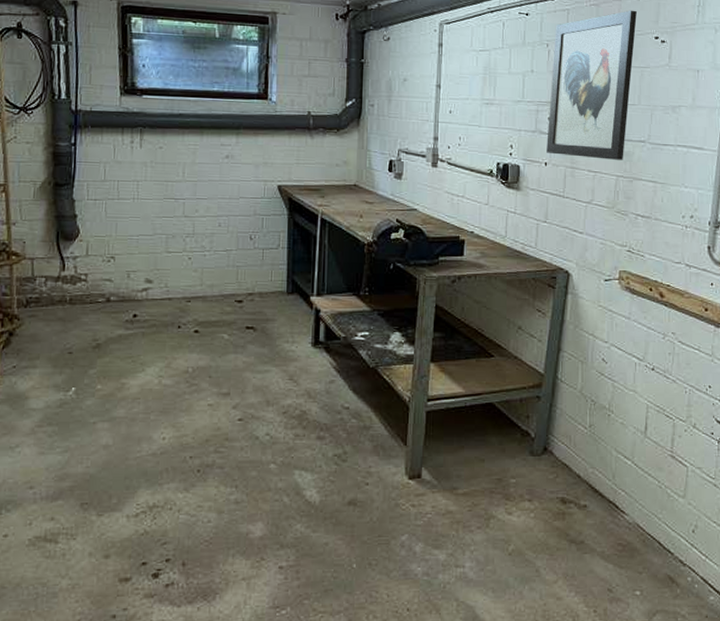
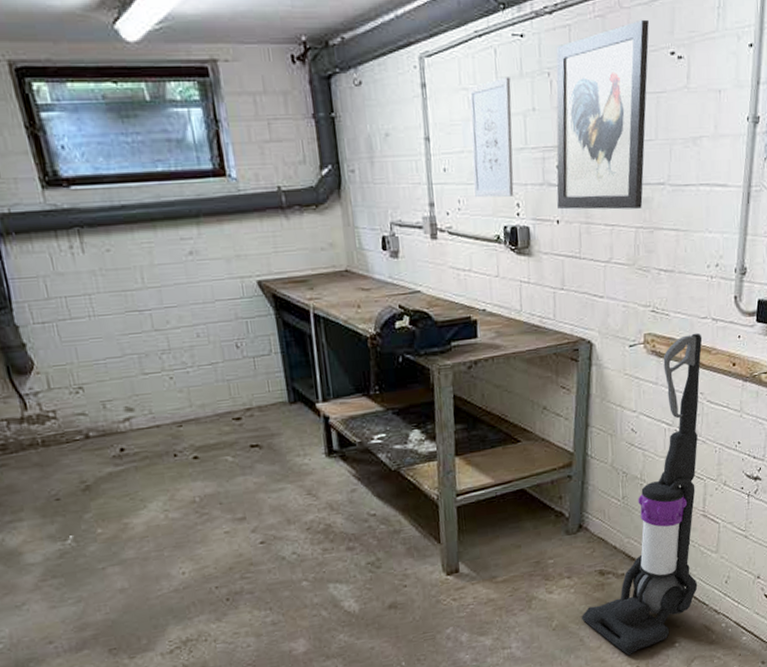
wall art: none [473,44,514,139] -> present [468,77,514,198]
vacuum cleaner: none [540,275,676,597] -> present [582,332,703,656]

